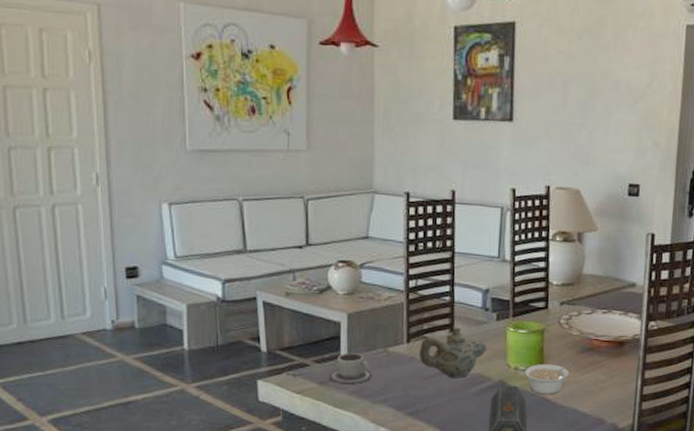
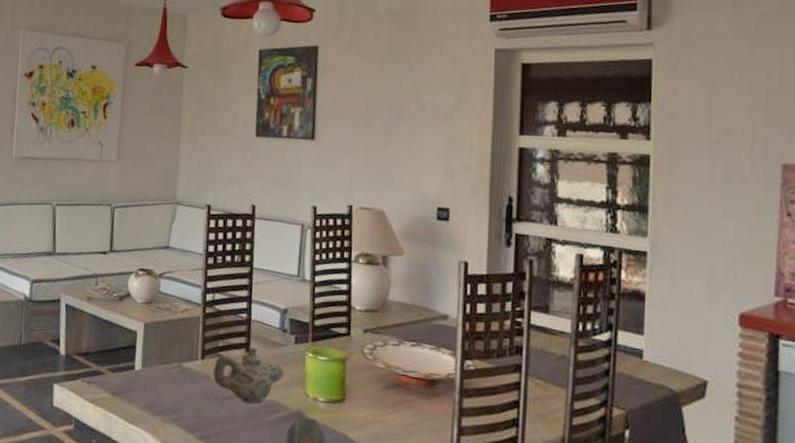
cup: present [329,353,373,384] -> none [122,364,166,398]
legume: present [524,362,572,395] -> none [323,396,377,434]

